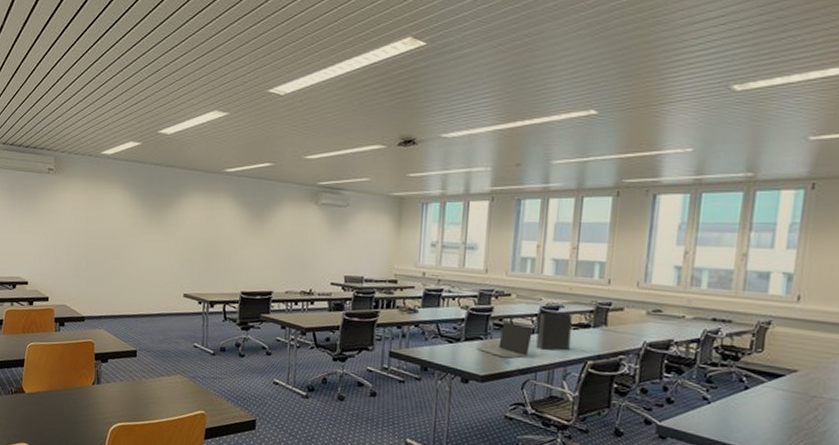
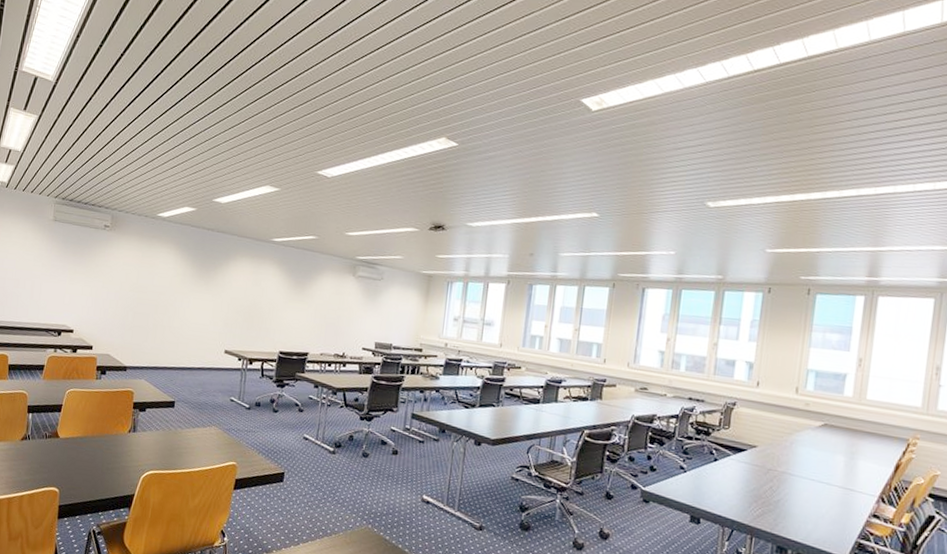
laptop: present [477,321,533,359] -> none [490,391,539,425]
binder: present [536,312,573,351] -> none [541,384,573,420]

